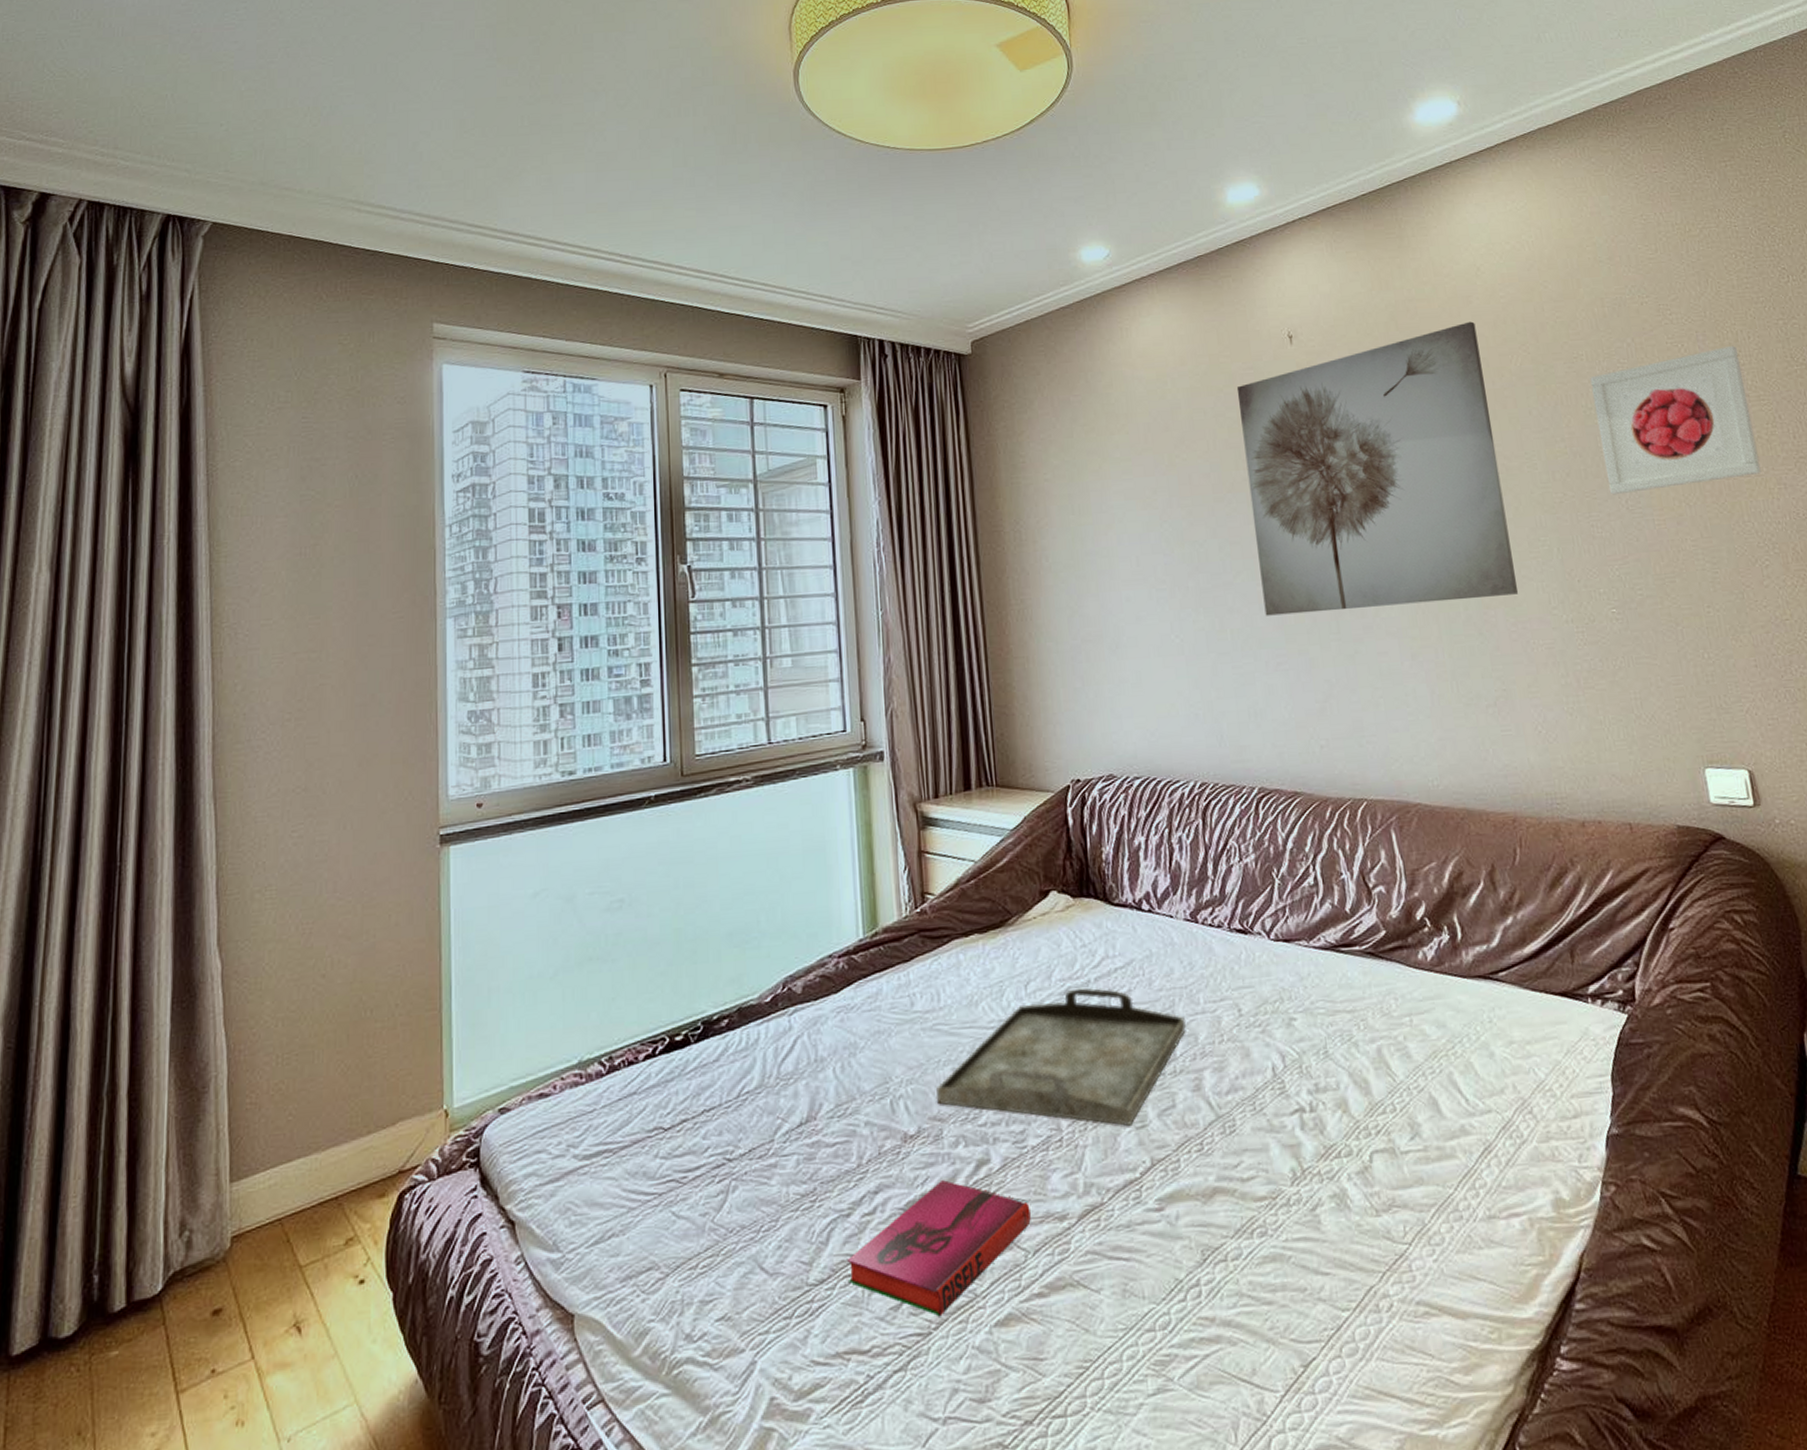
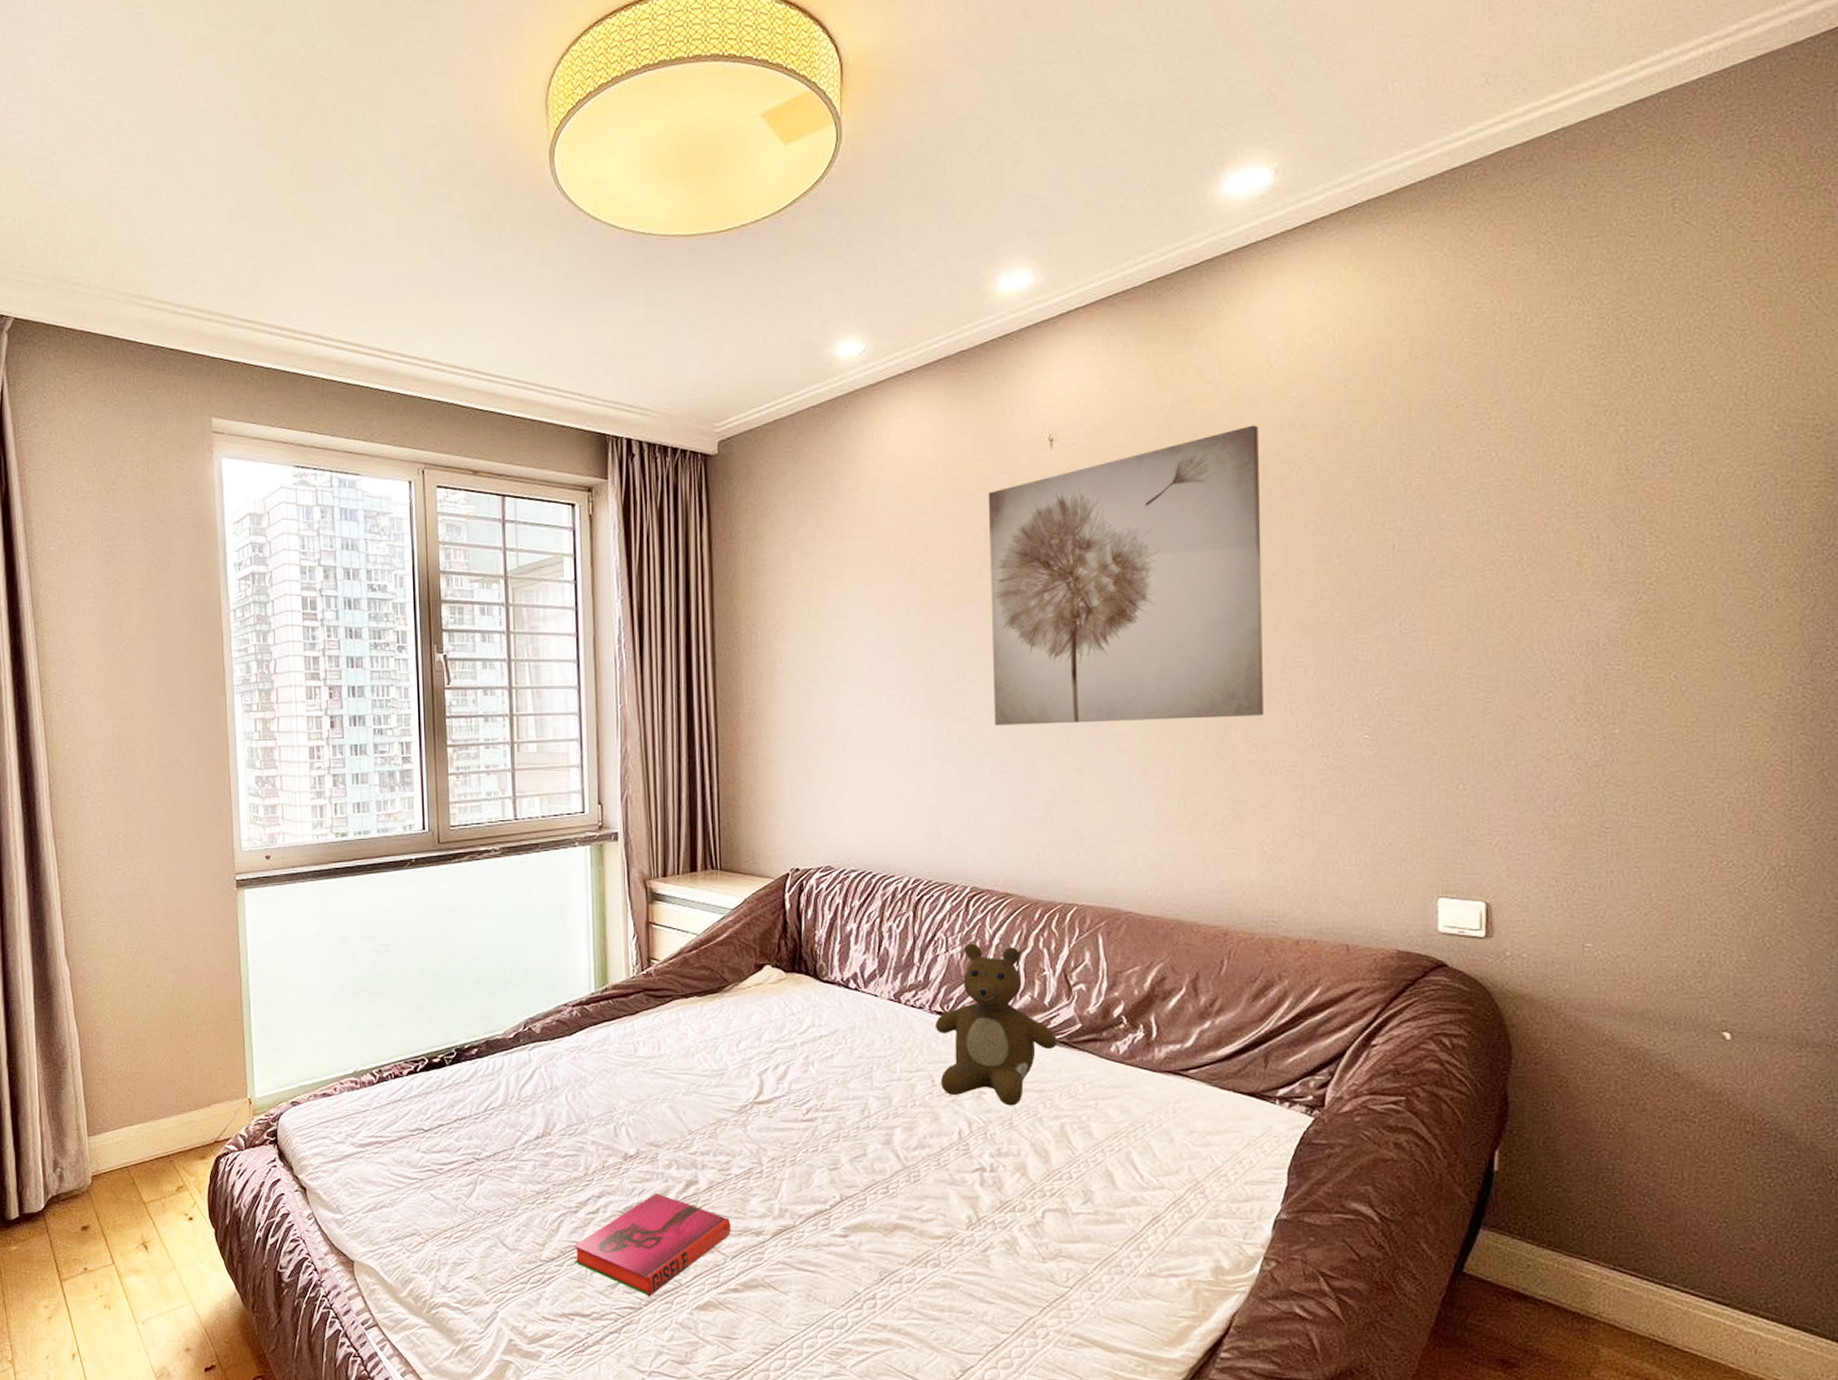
serving tray: present [936,987,1187,1126] -> none [654,1050,883,1167]
teddy bear: none [1235,849,1364,1032] -> present [935,943,1057,1106]
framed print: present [1590,345,1762,495] -> none [1381,455,1563,617]

